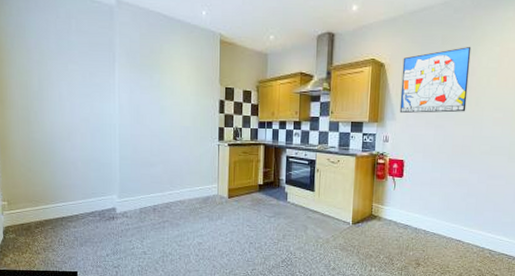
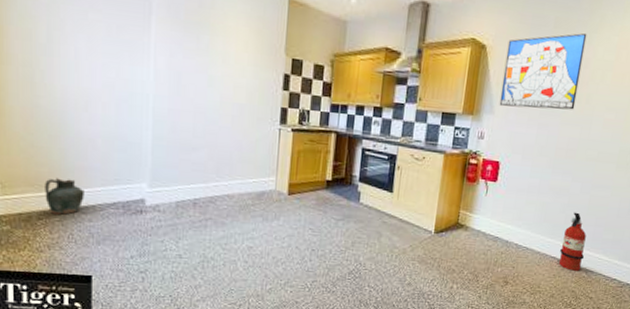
ceramic jug: none [40,195,70,223] -> present [45,178,84,215]
fire extinguisher: none [464,200,487,252] -> present [559,212,586,271]

